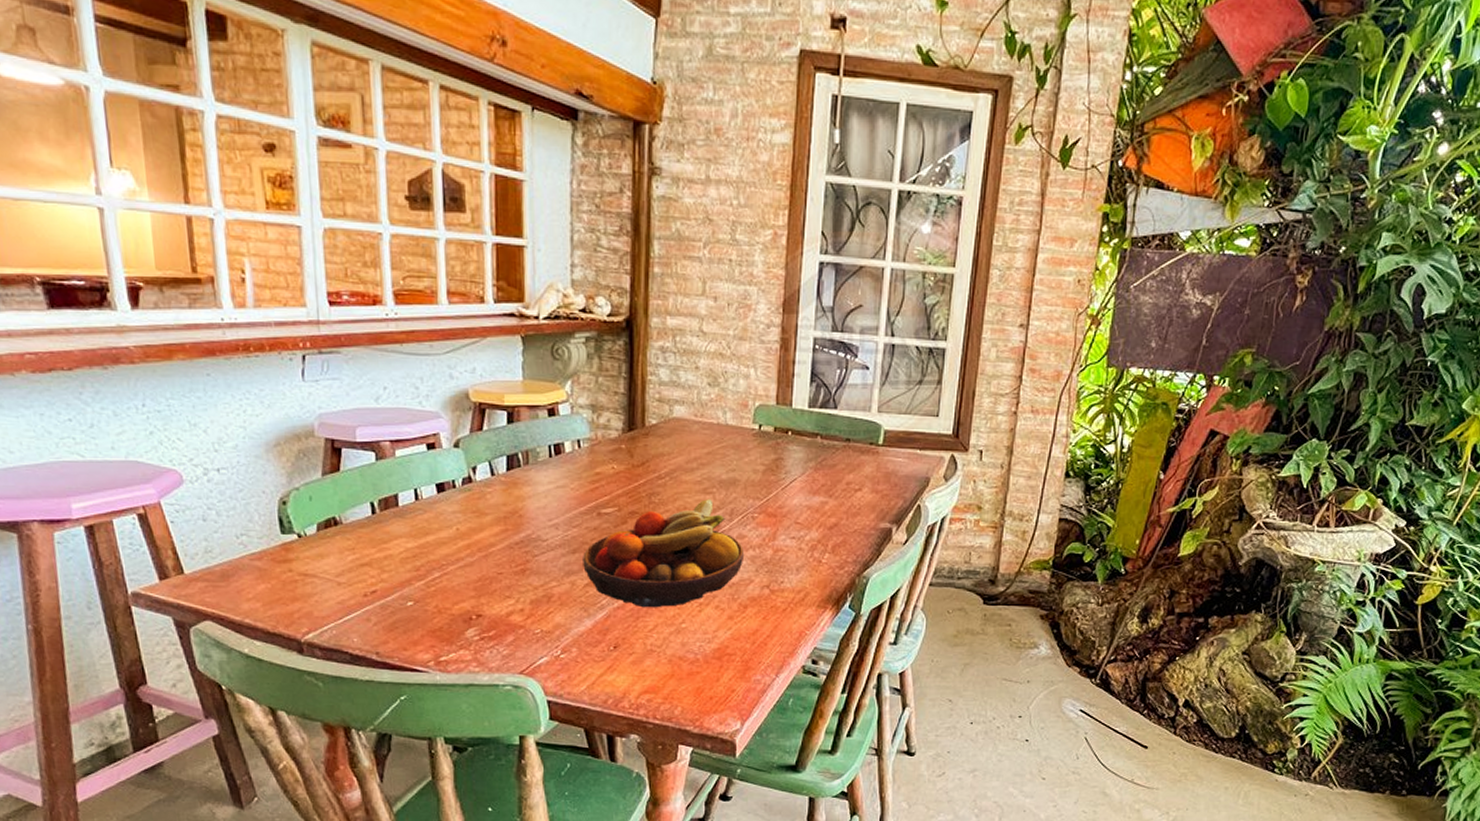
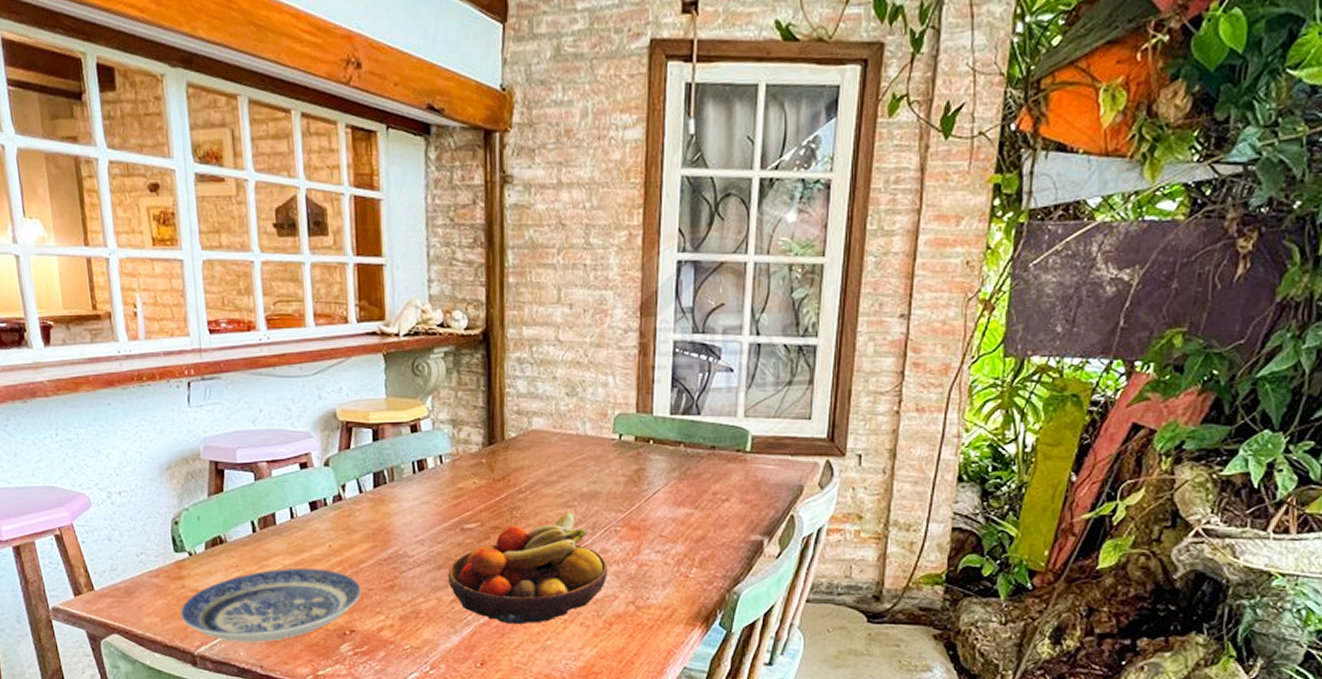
plate: none [286,552,490,628] -> present [180,569,361,642]

